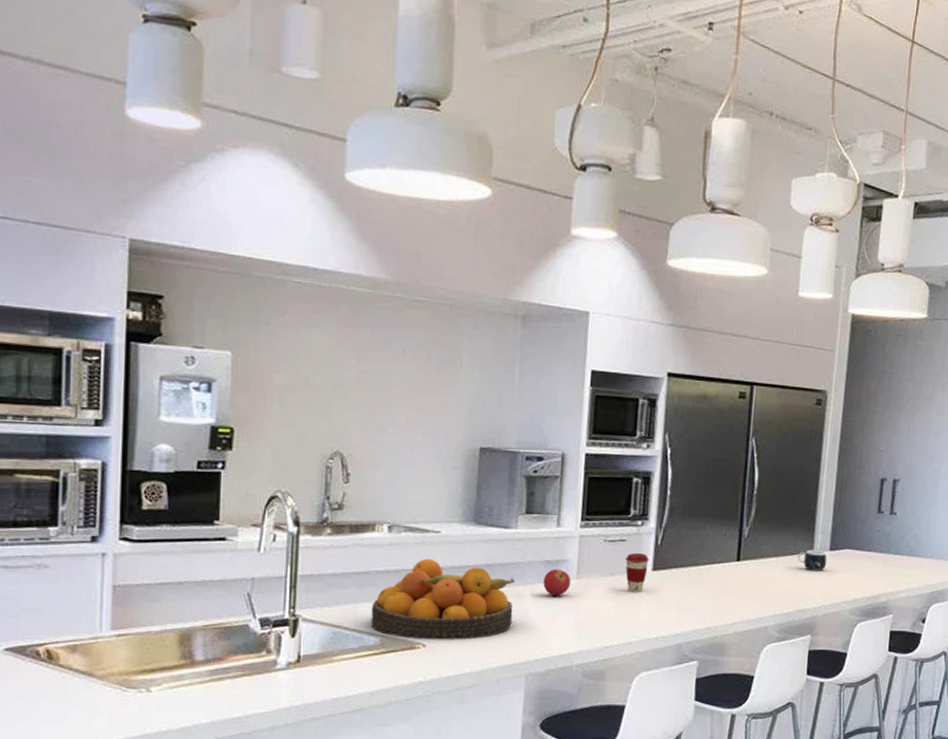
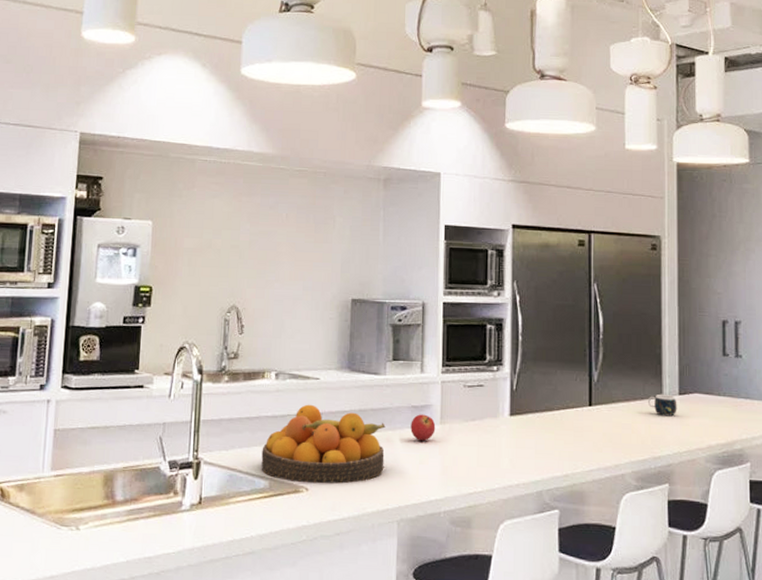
coffee cup: present [625,552,650,592] -> none [484,397,507,438]

